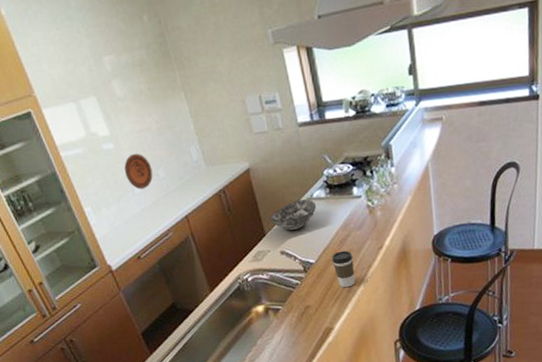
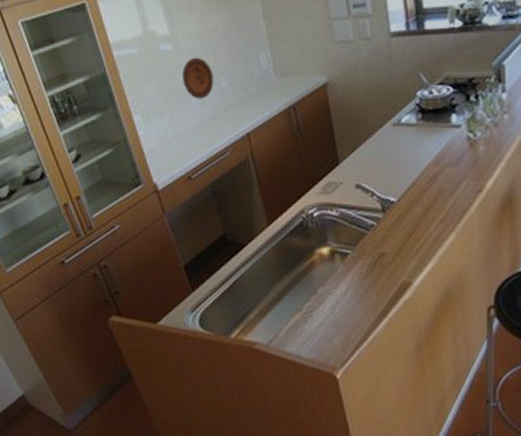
bowl: present [269,199,317,231] -> none [345,124,405,160]
coffee cup: present [332,250,355,288] -> none [418,190,445,236]

